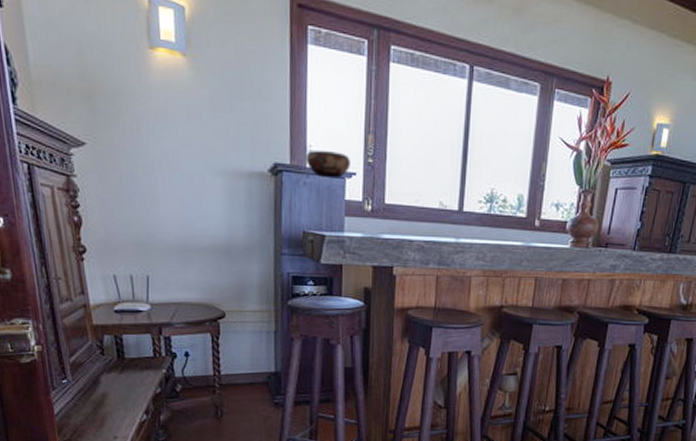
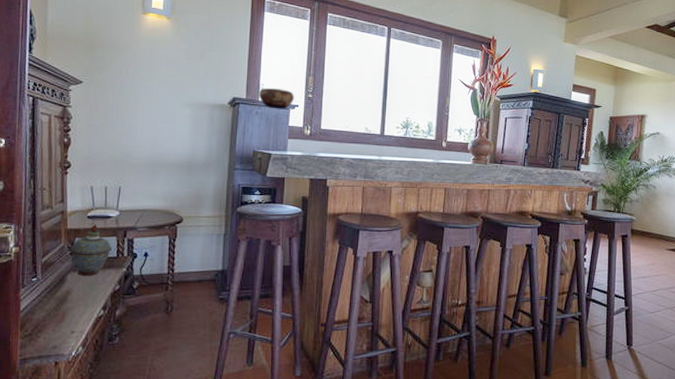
decorative jar: none [98,320,148,377] -> present [69,224,113,276]

